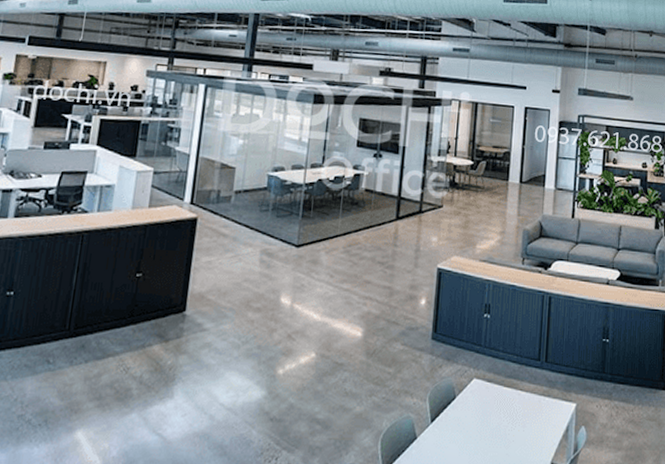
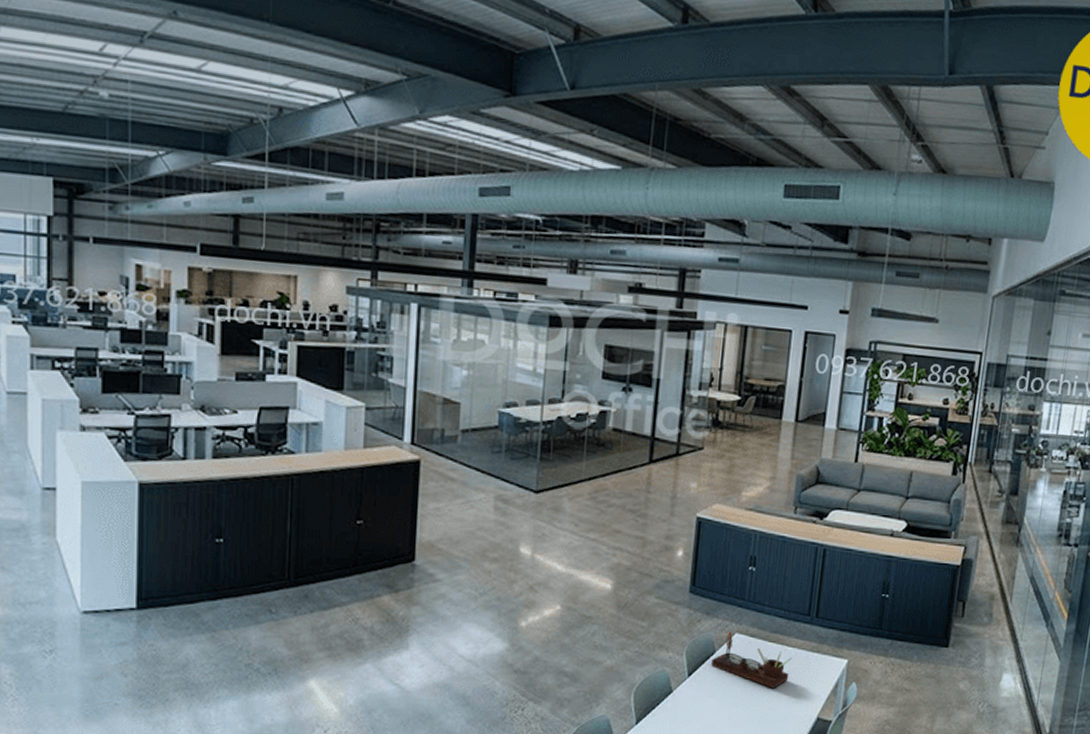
desk organizer: none [452,376,526,434] -> present [711,631,793,689]

